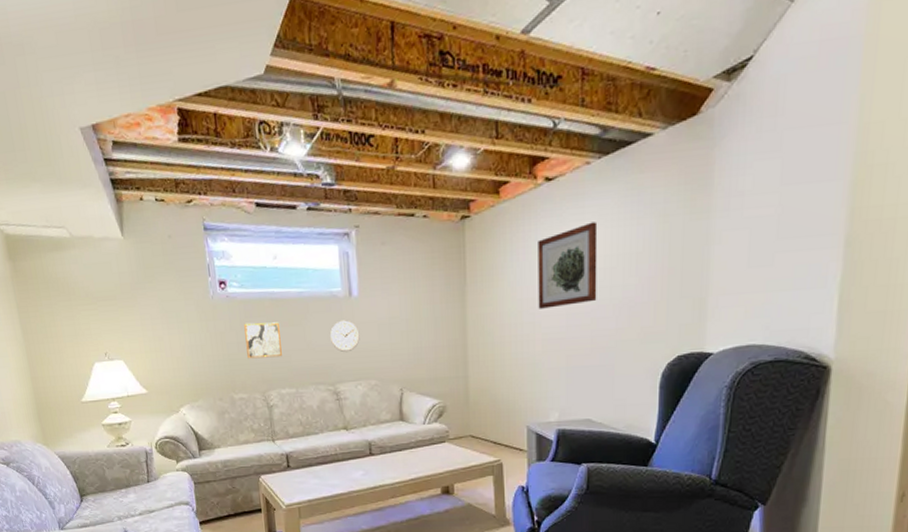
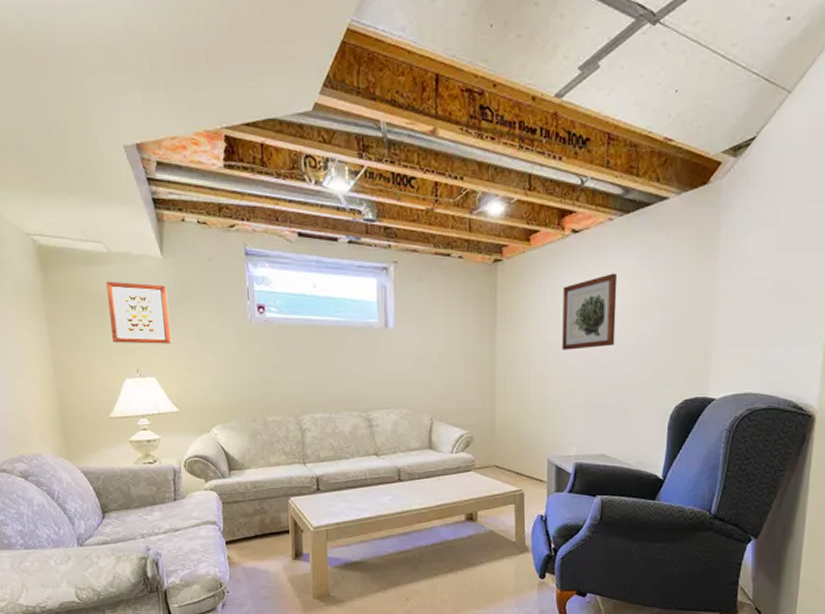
wall art: none [71,265,137,328] -> present [106,281,172,344]
wall art: present [244,322,282,359] -> none [281,347,317,383]
wall clock: present [329,320,360,353] -> none [364,350,394,382]

